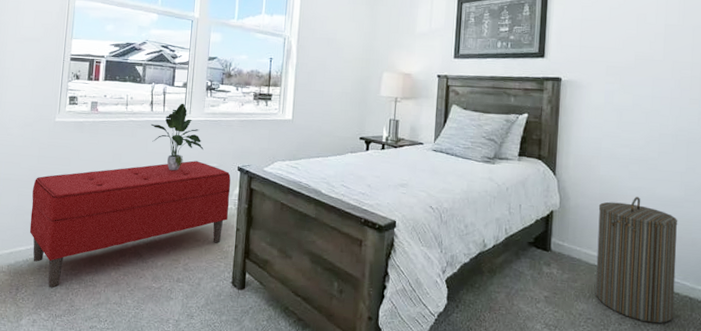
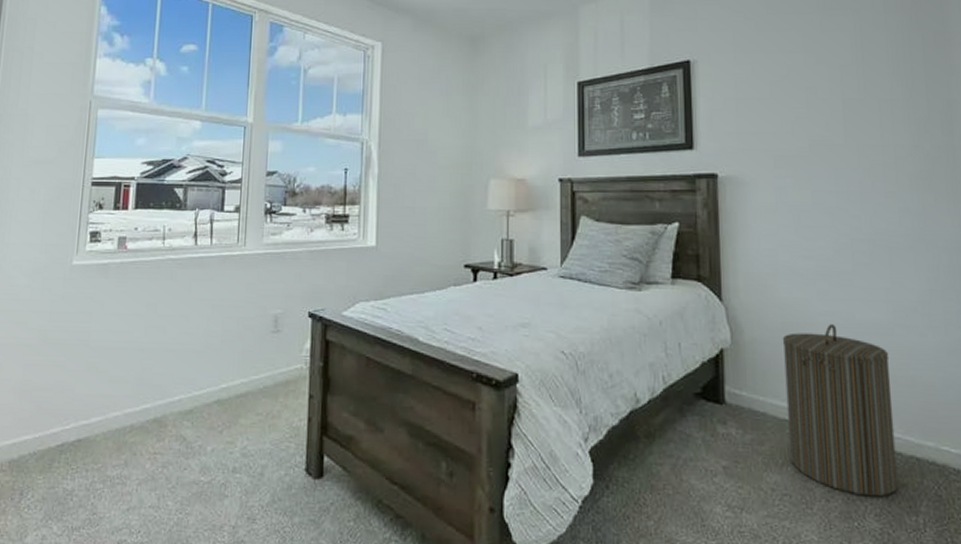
bench: present [29,160,231,288] -> none [38,307,300,489]
potted plant: present [150,103,204,171] -> none [194,232,264,322]

